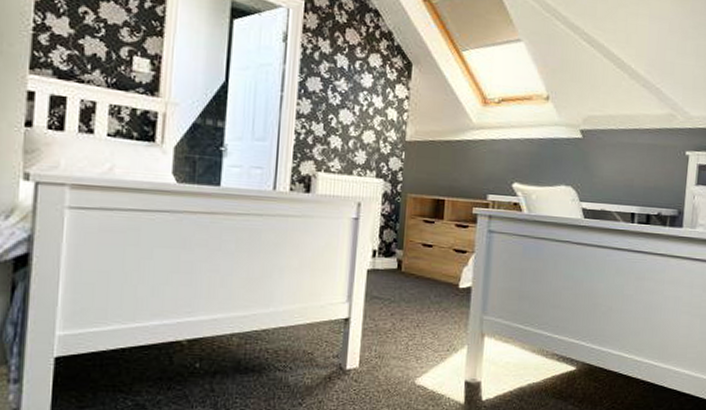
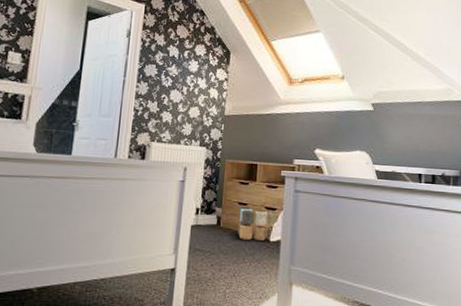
pouf: none [421,248,472,287] -> present [237,207,281,241]

